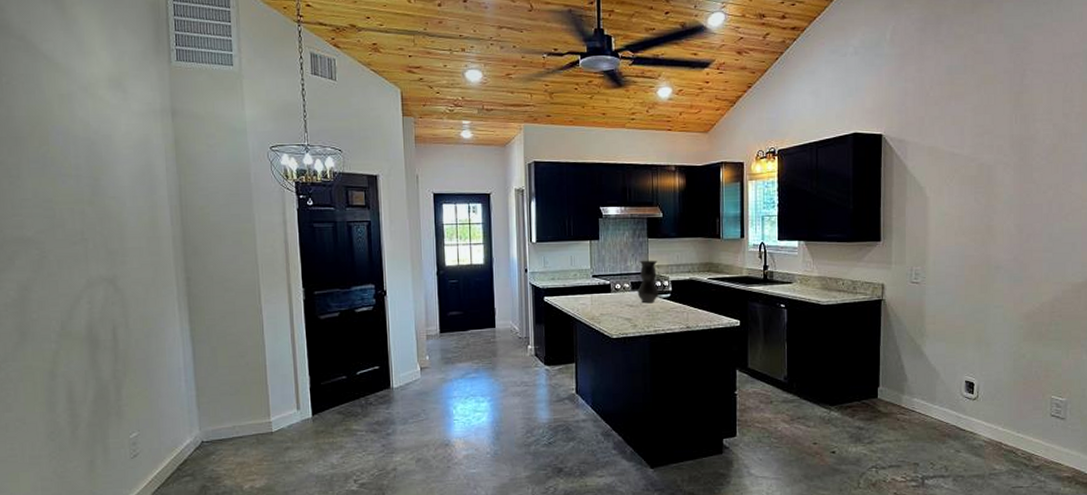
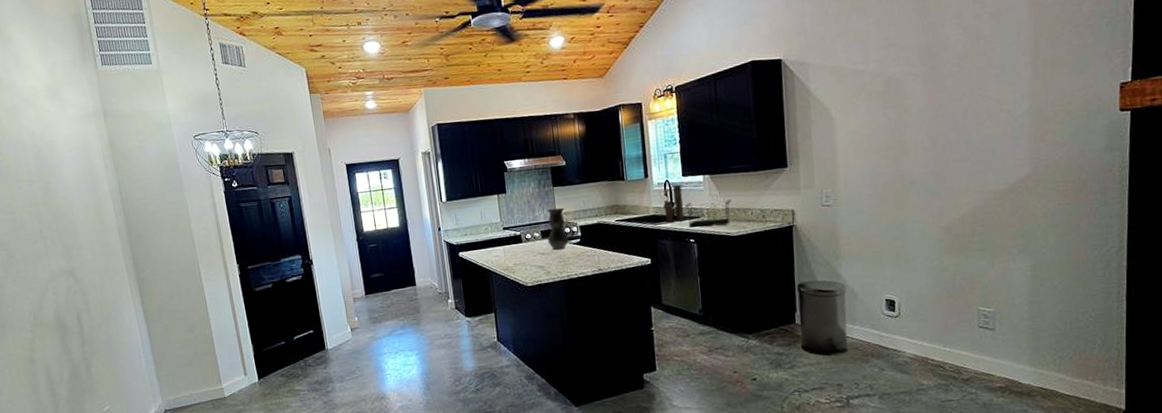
paper towel holder: none [757,248,778,285] -> present [663,184,685,223]
dish rack: none [777,267,824,294] -> present [684,199,731,227]
pedal bin: none [881,356,929,435] -> present [796,280,849,357]

